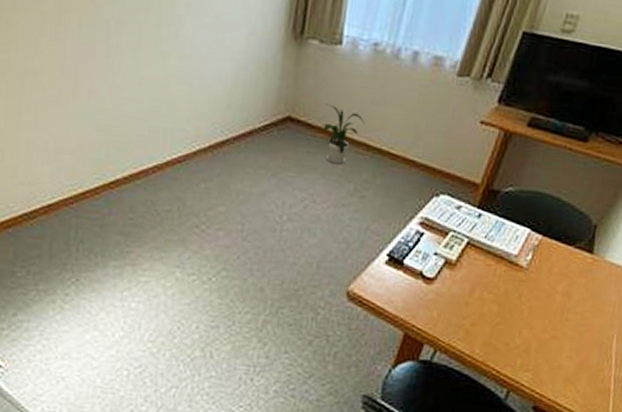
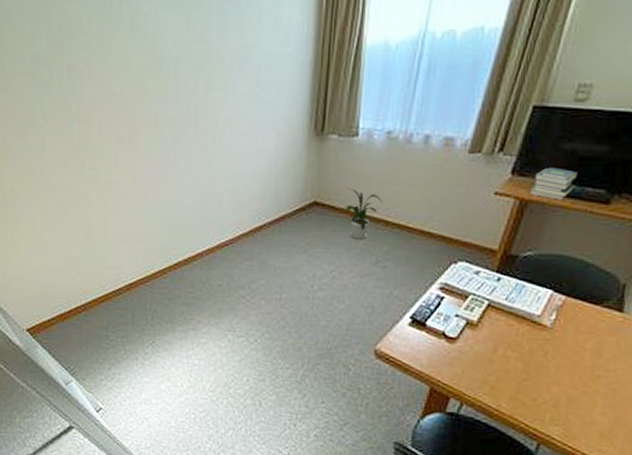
books: none [514,98,560,135] -> present [529,167,577,200]

